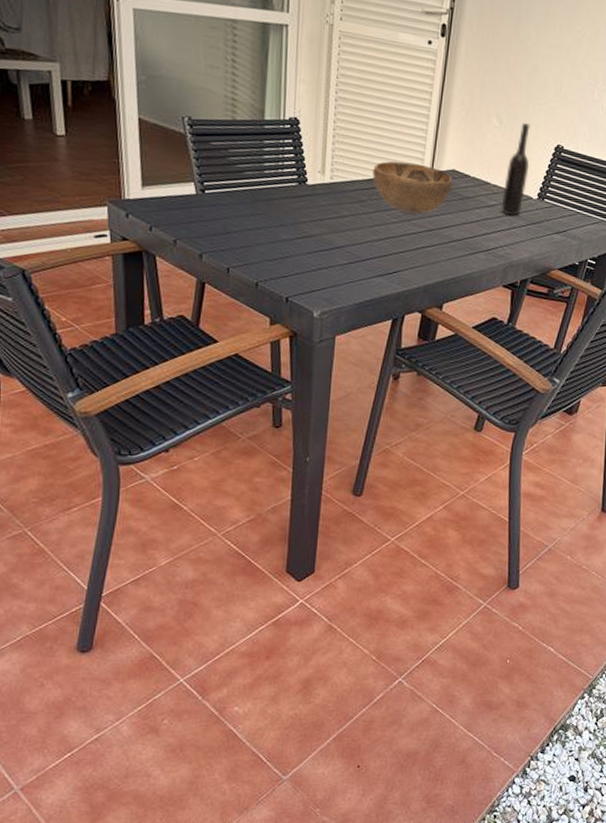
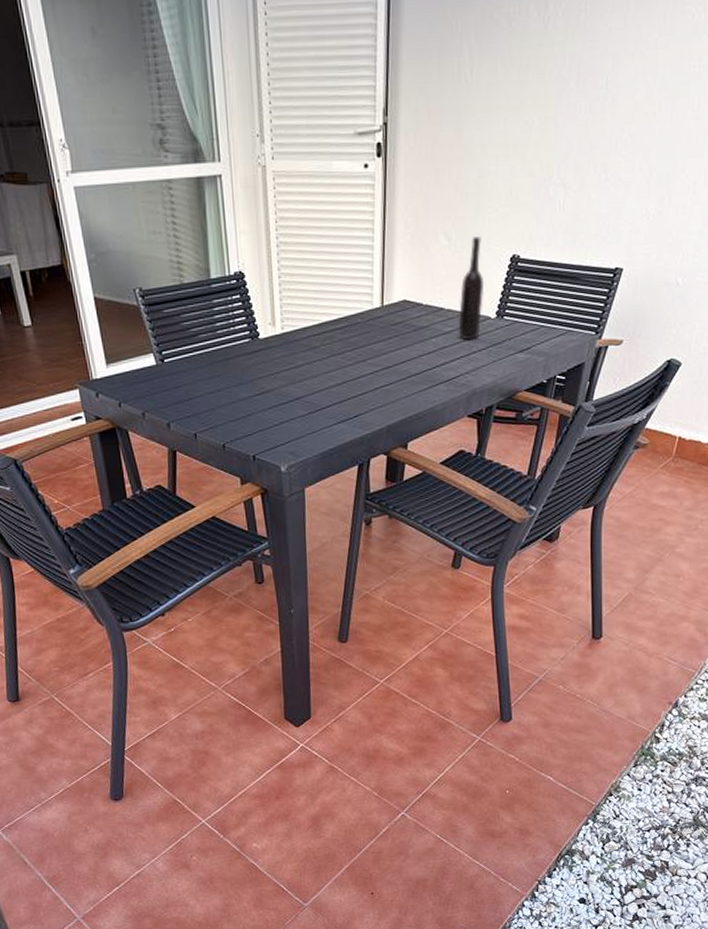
decorative bowl: present [372,161,453,214] -> none [322,299,405,354]

